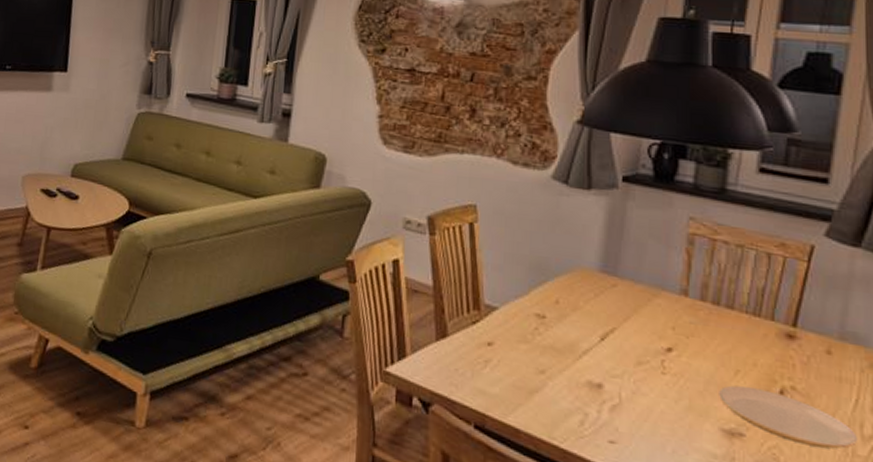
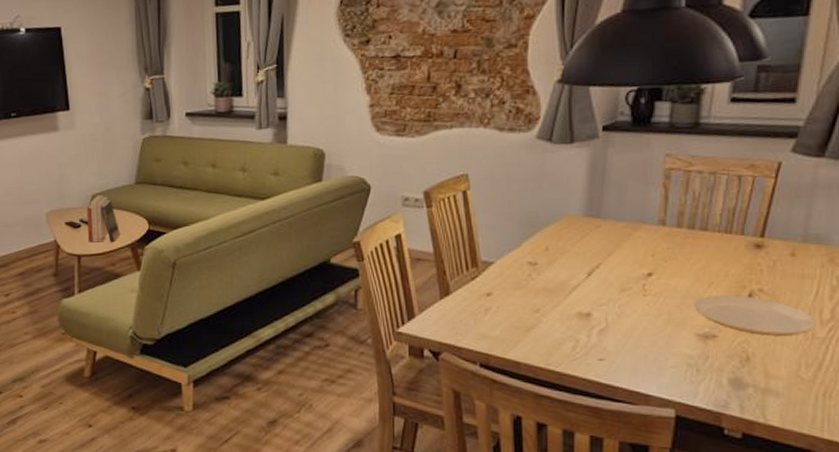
books: none [61,165,98,220] -> present [86,195,120,243]

